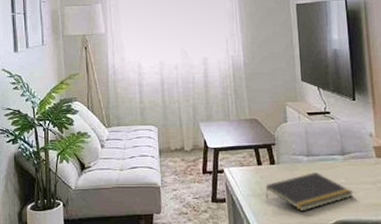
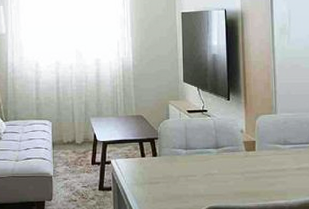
notepad: present [265,173,354,212] -> none [147,164,225,199]

